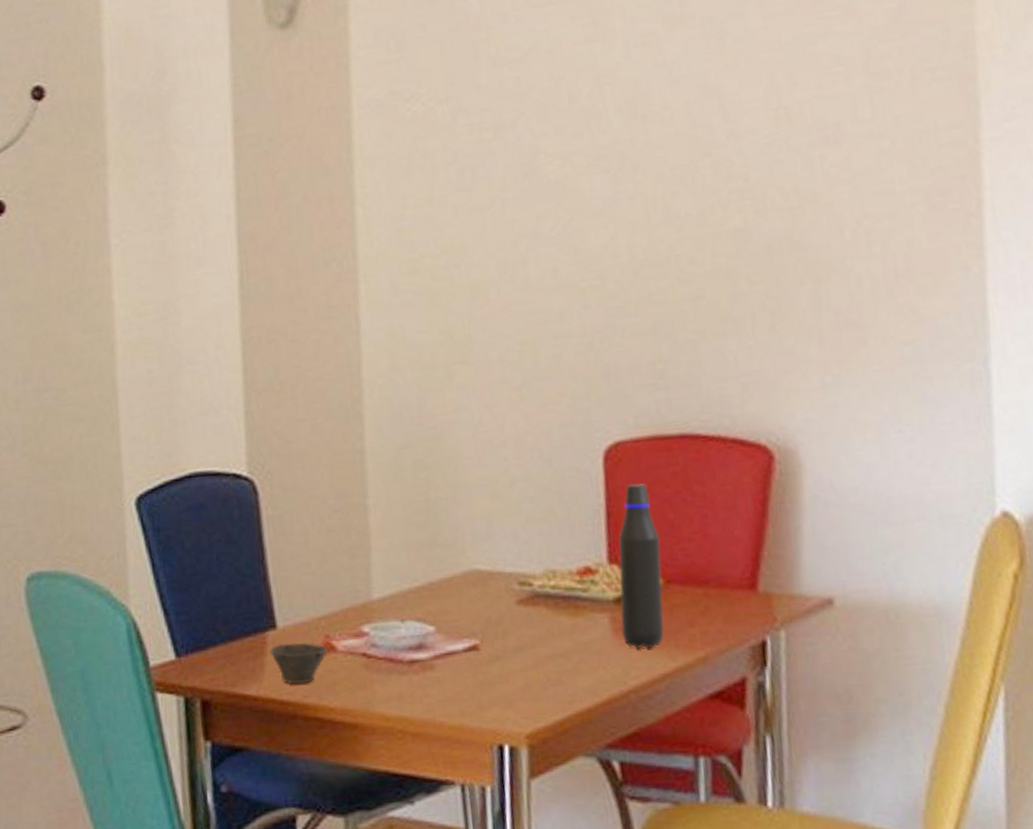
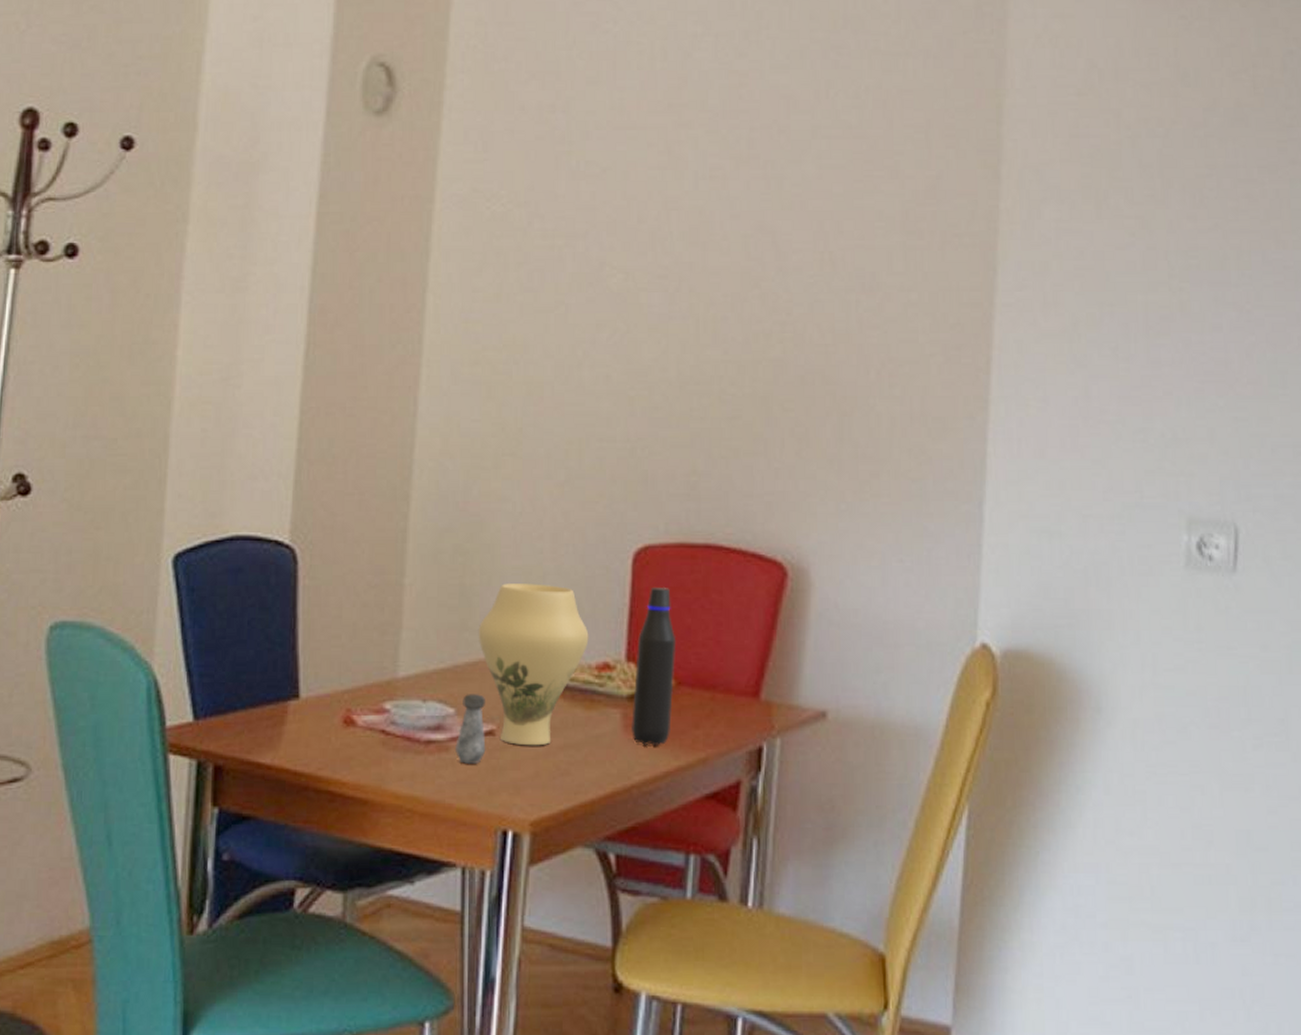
cup: present [270,642,328,685] -> none [290,714,348,756]
salt shaker: none [439,610,472,682] -> present [454,694,486,765]
vase: none [449,492,567,659] -> present [478,584,589,746]

